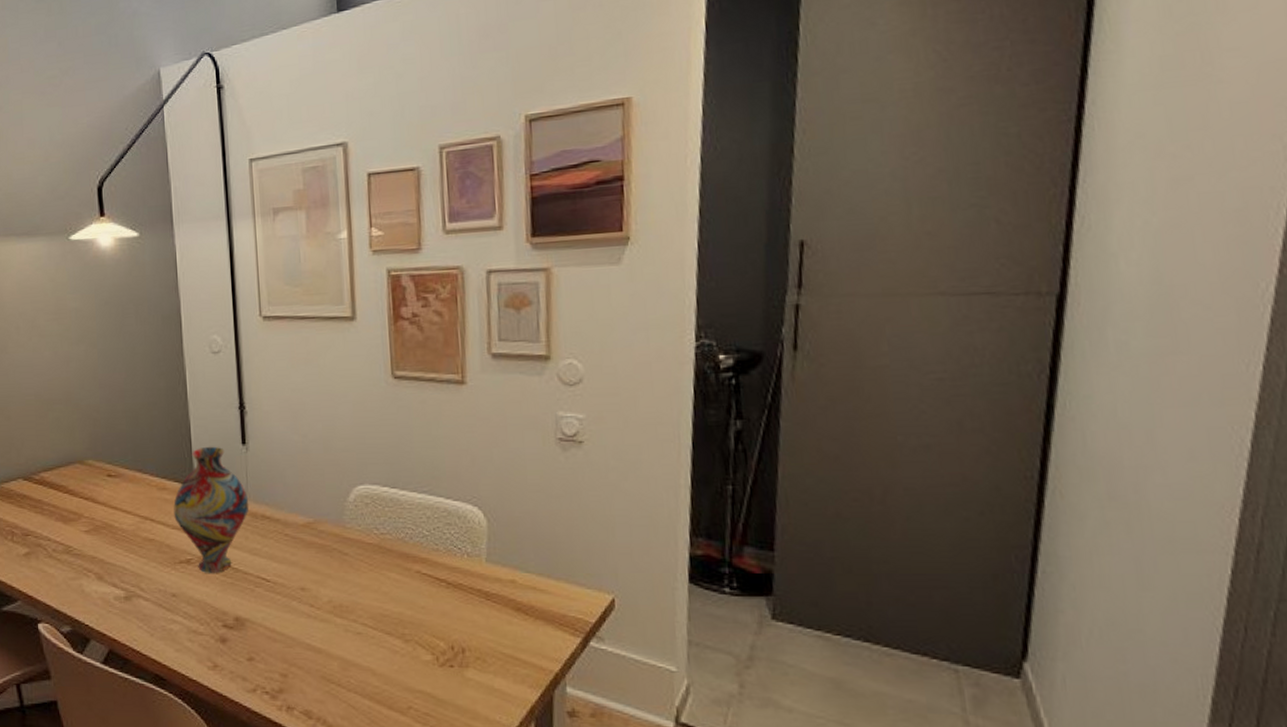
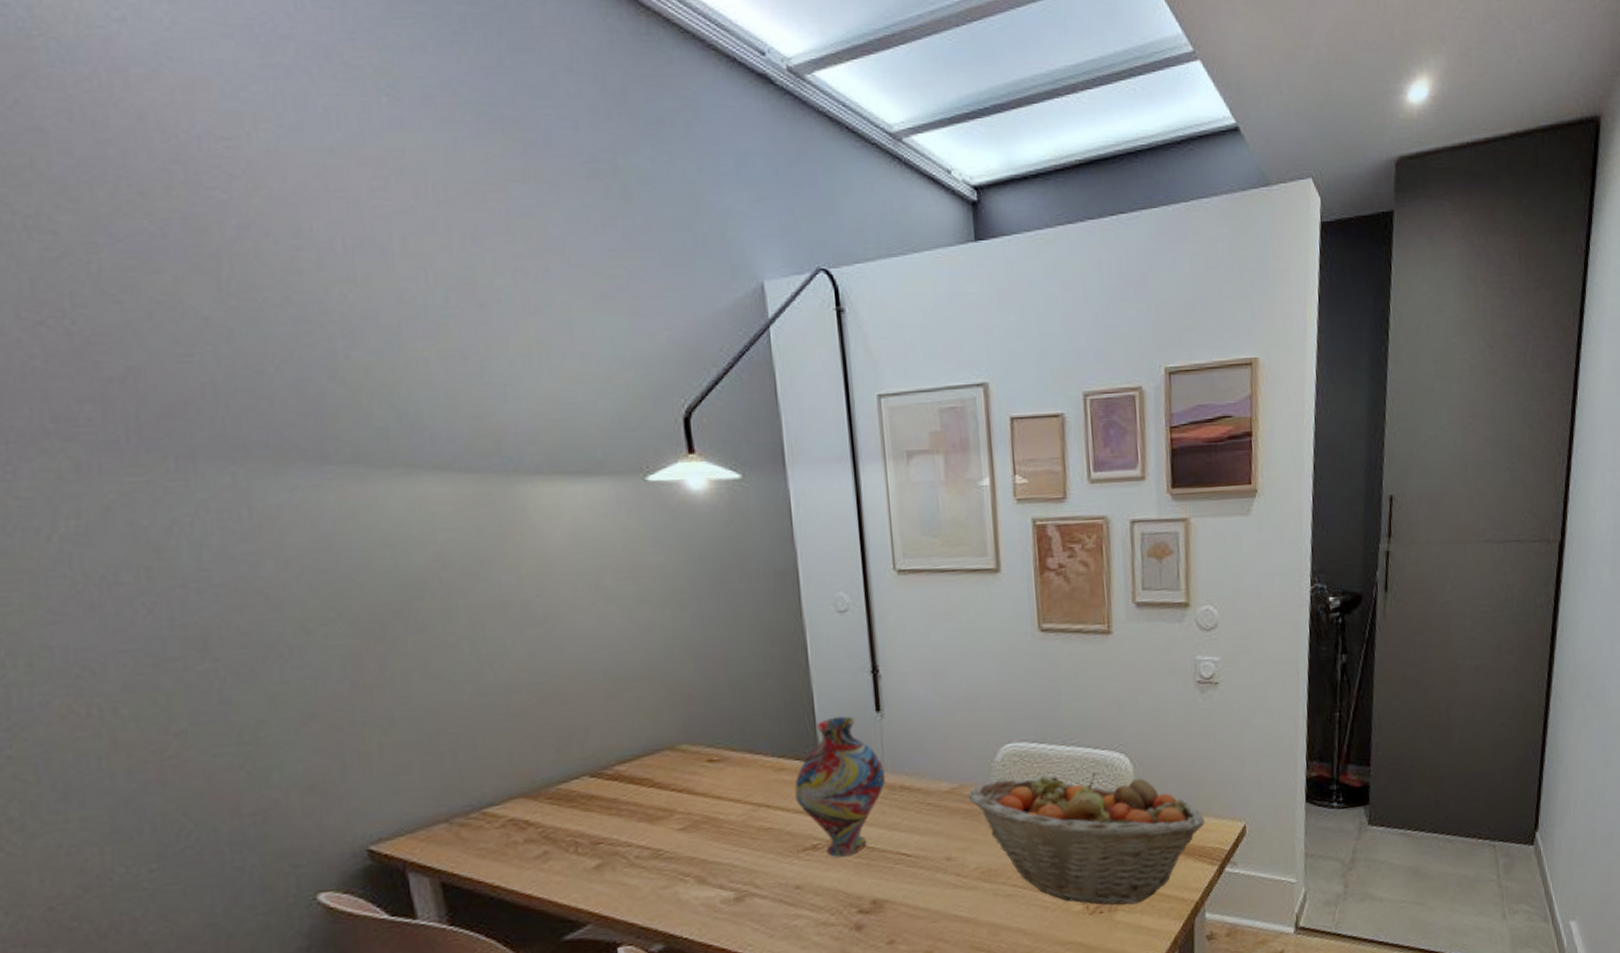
fruit basket: none [323,519,566,664] -> present [969,772,1205,906]

